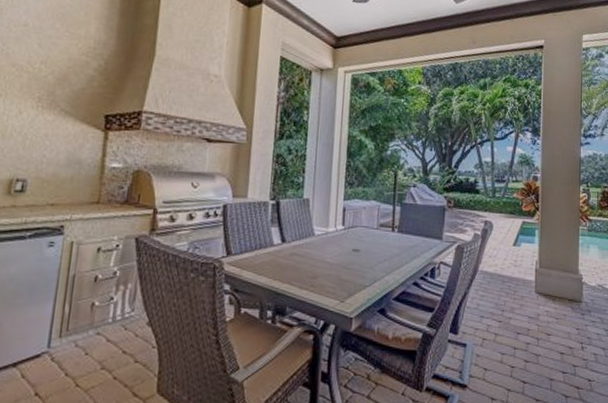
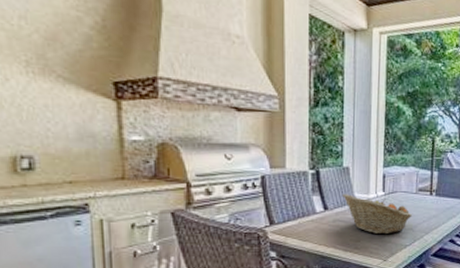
fruit basket: none [300,226,372,272] -> present [341,194,412,233]

